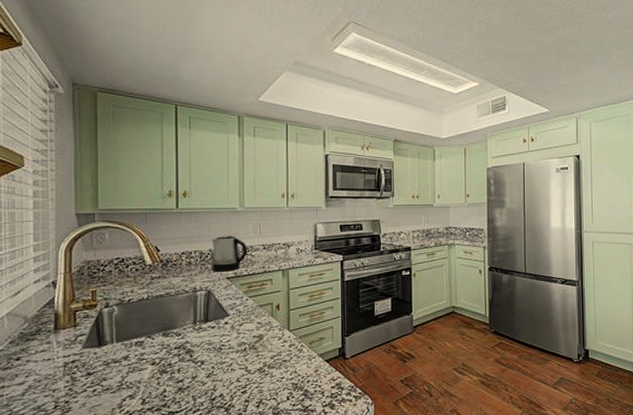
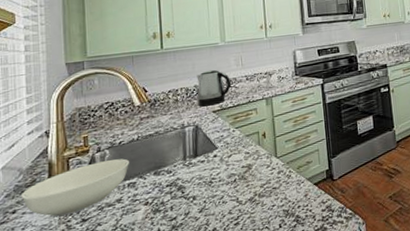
bowl: none [25,316,139,368] -> present [20,158,130,217]

